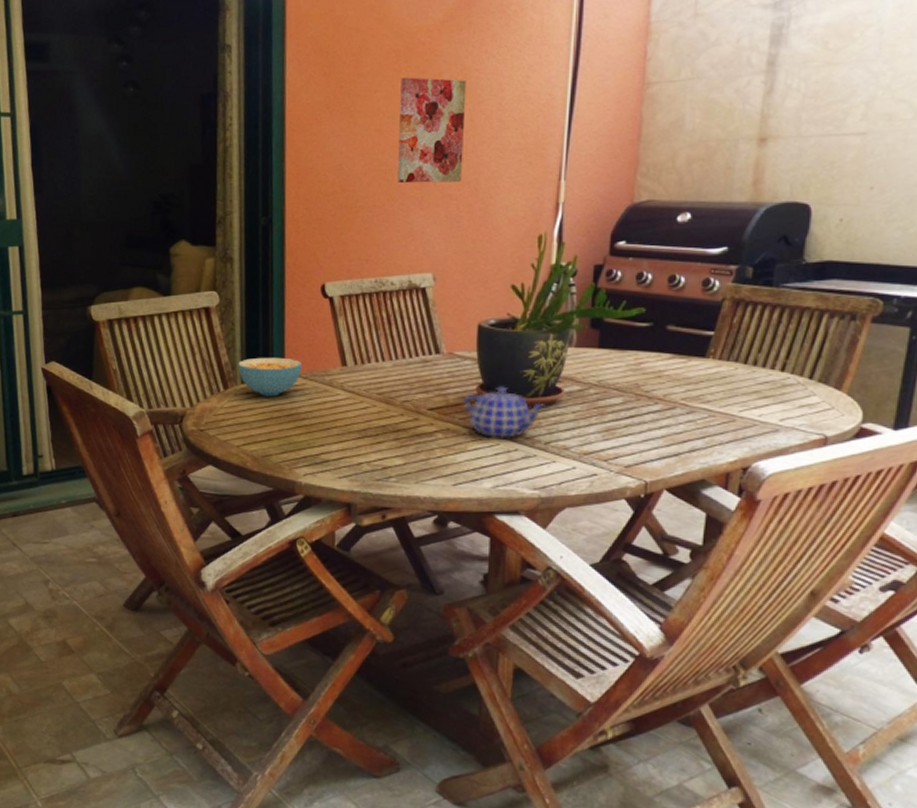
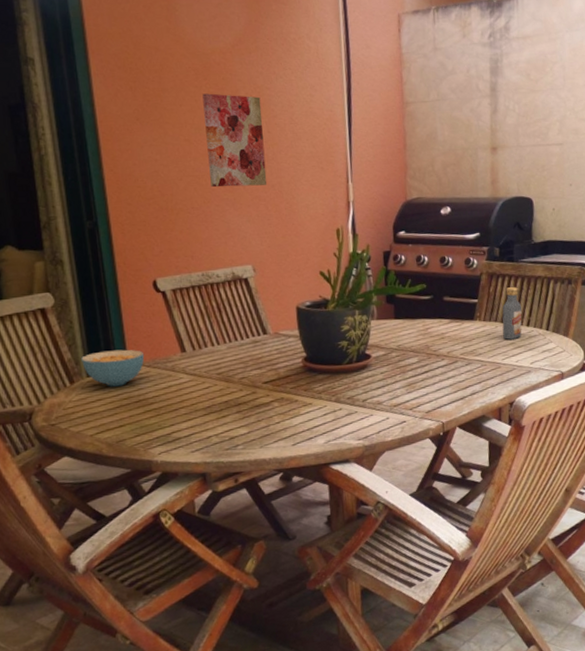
teapot: present [463,386,546,438] -> none [292,357,360,401]
vodka: none [743,319,776,386] -> present [502,287,522,340]

